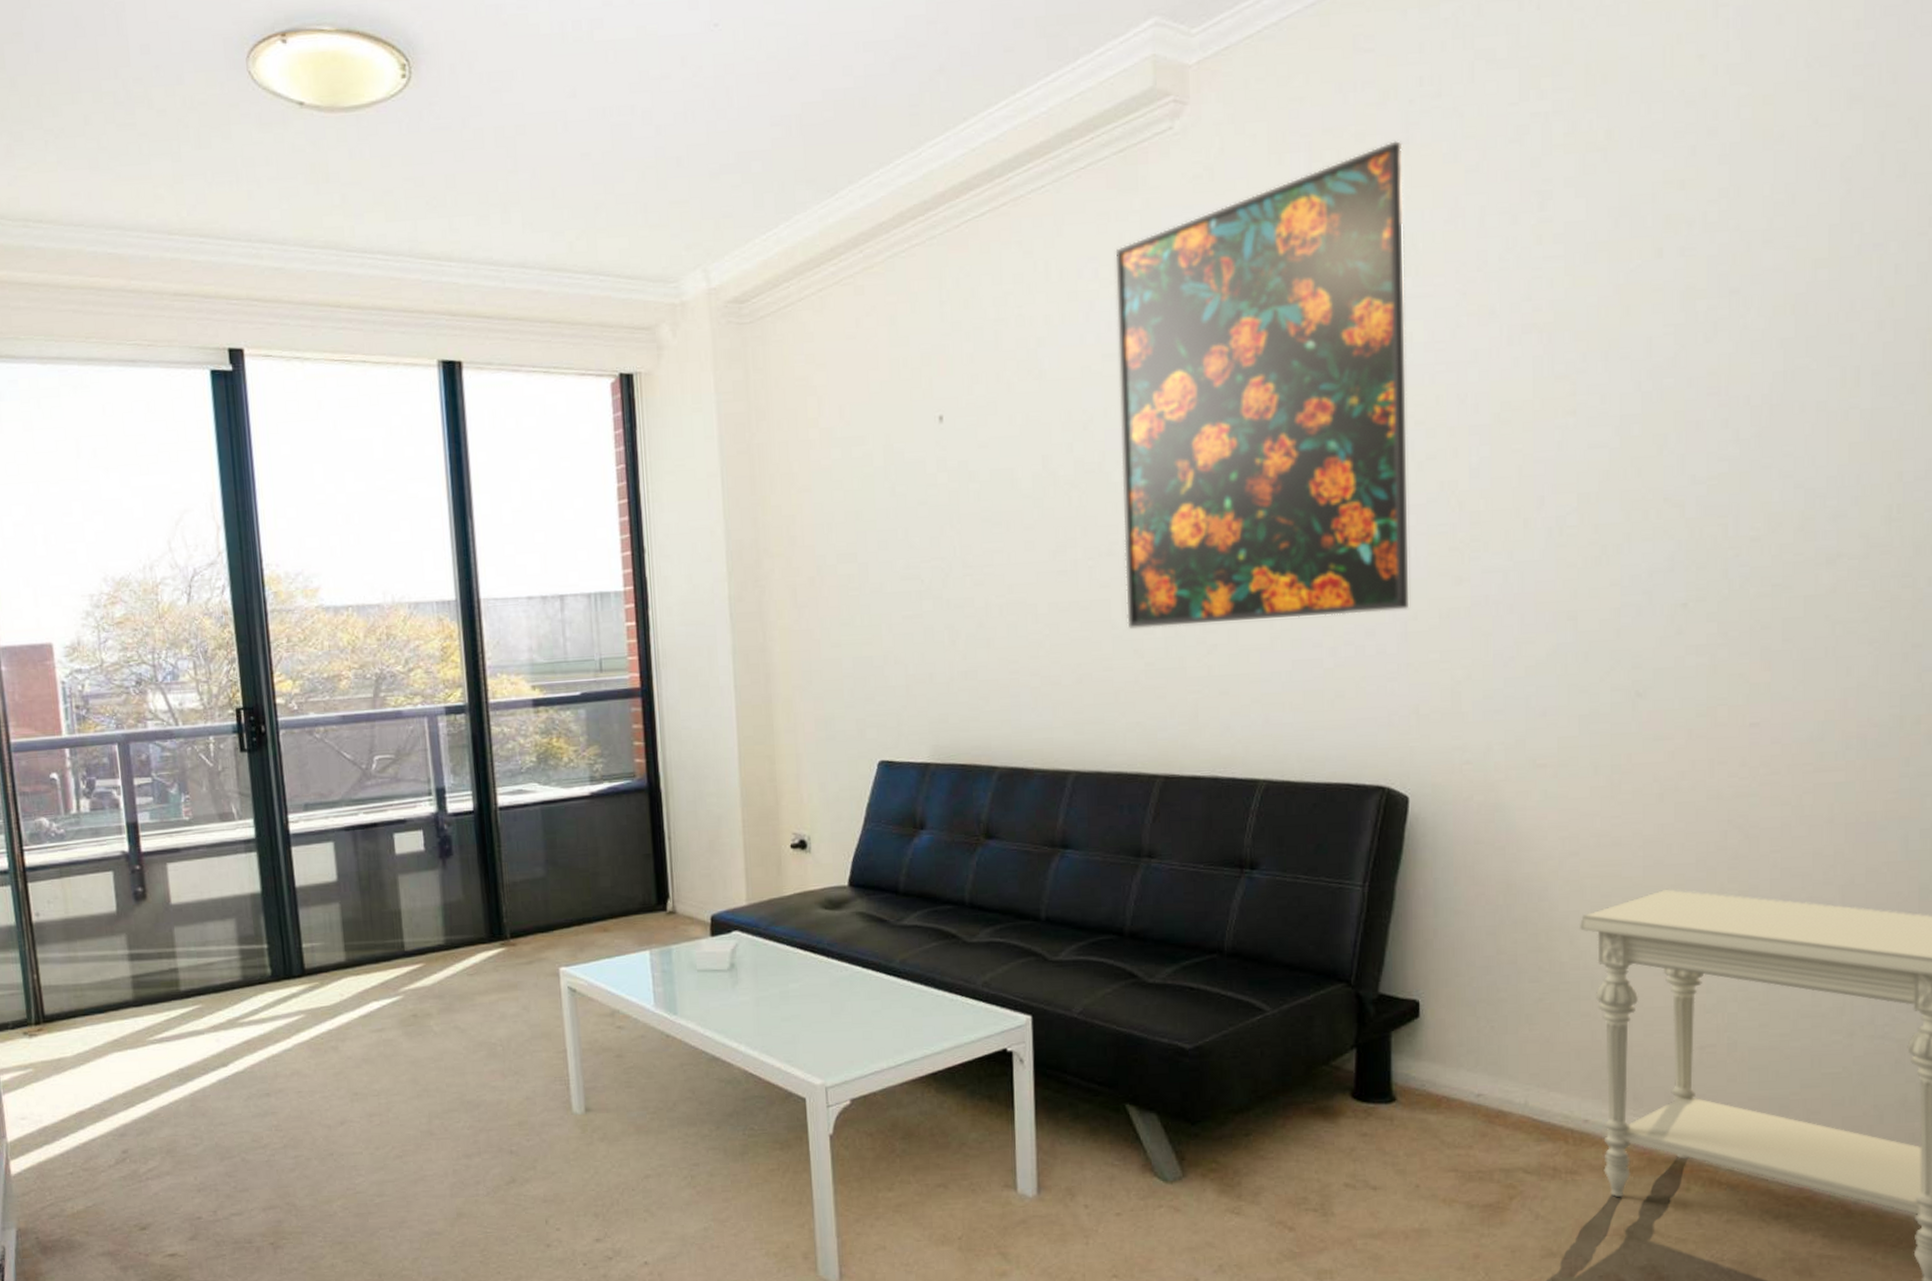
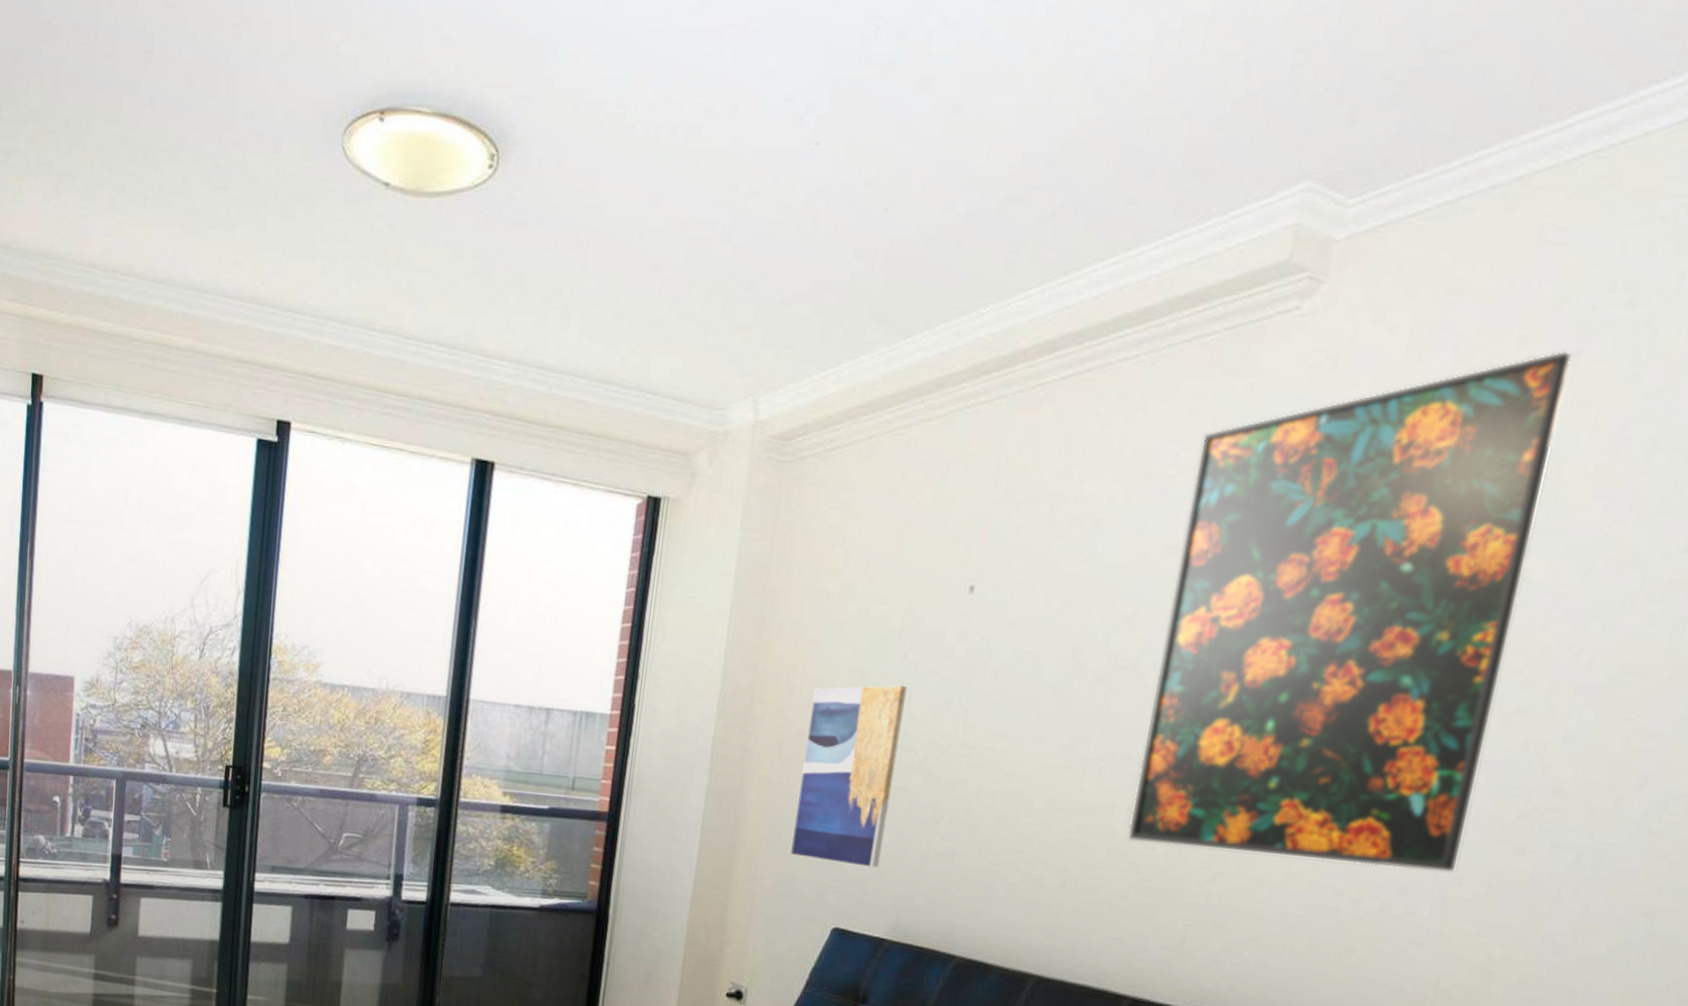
wall art: none [816,518,910,698] -> present [791,685,907,868]

